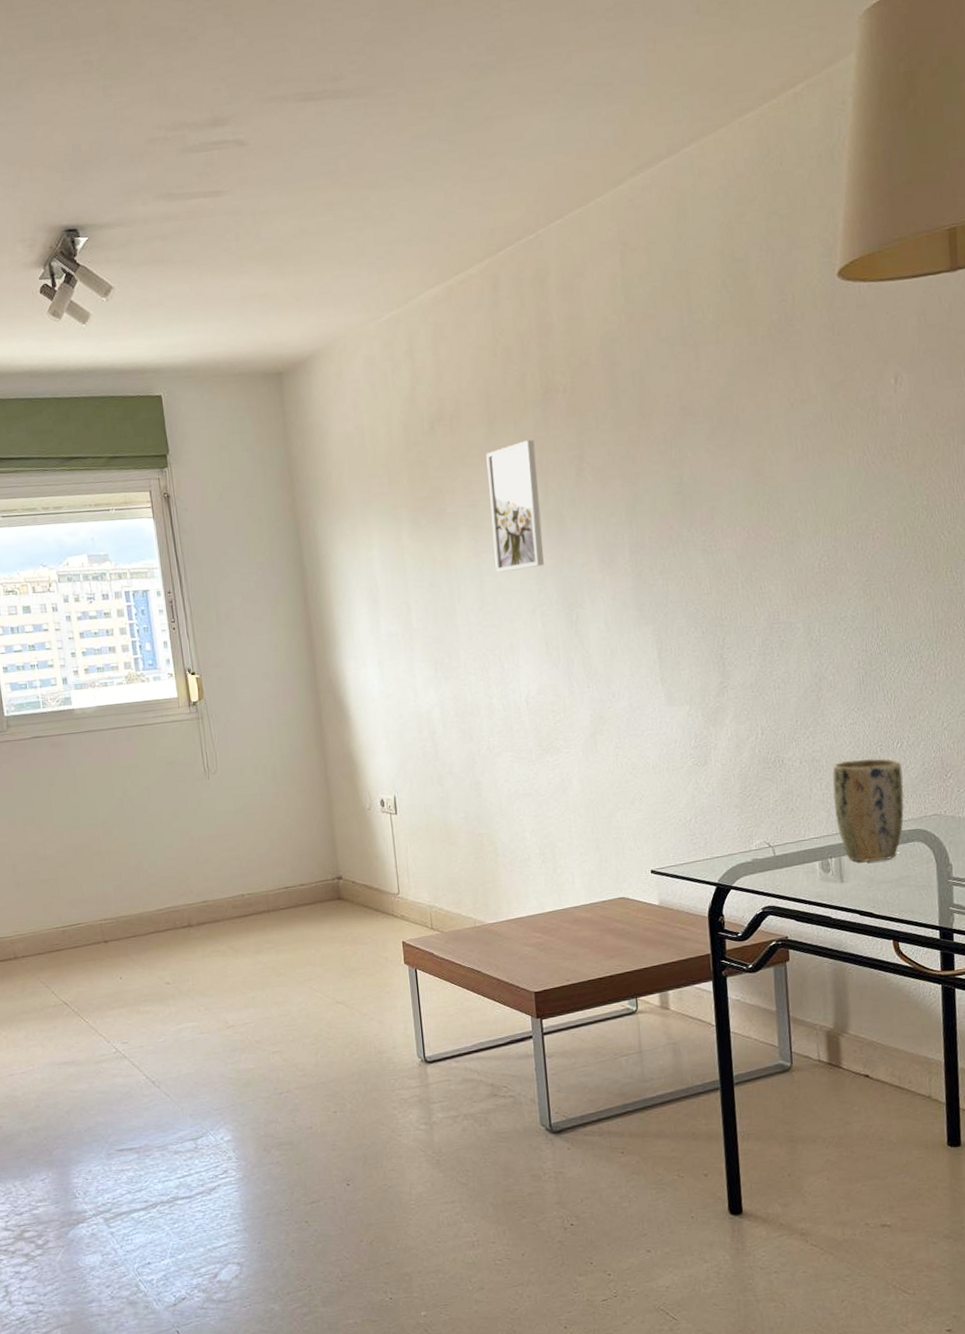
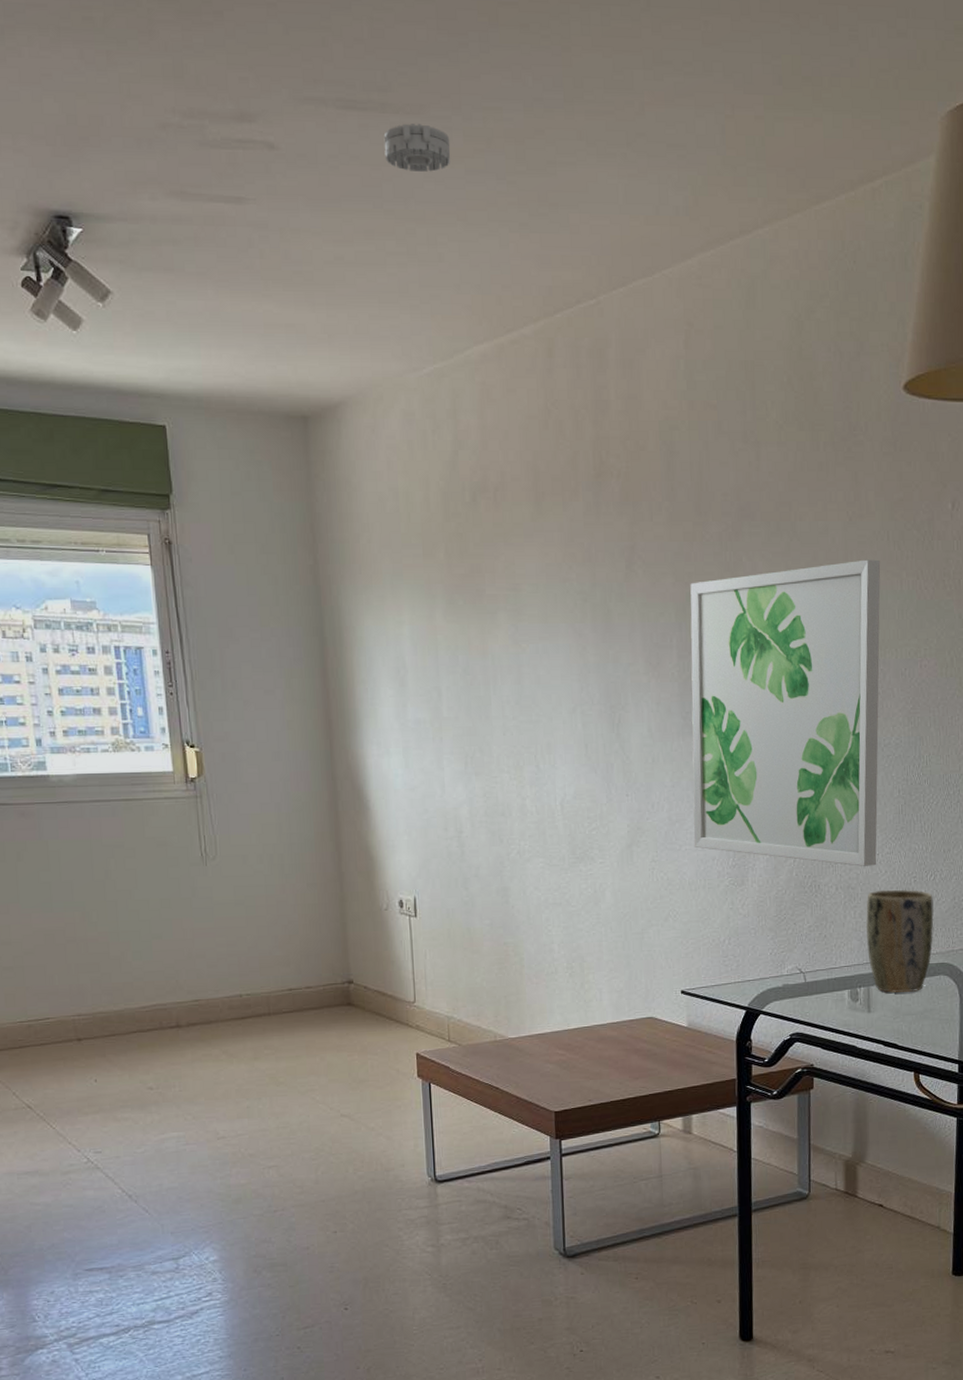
smoke detector: none [338,103,398,146] -> present [383,123,451,172]
wall art: present [486,439,544,572] -> none [531,524,588,664]
wall art: none [638,440,840,739] -> present [690,559,881,866]

